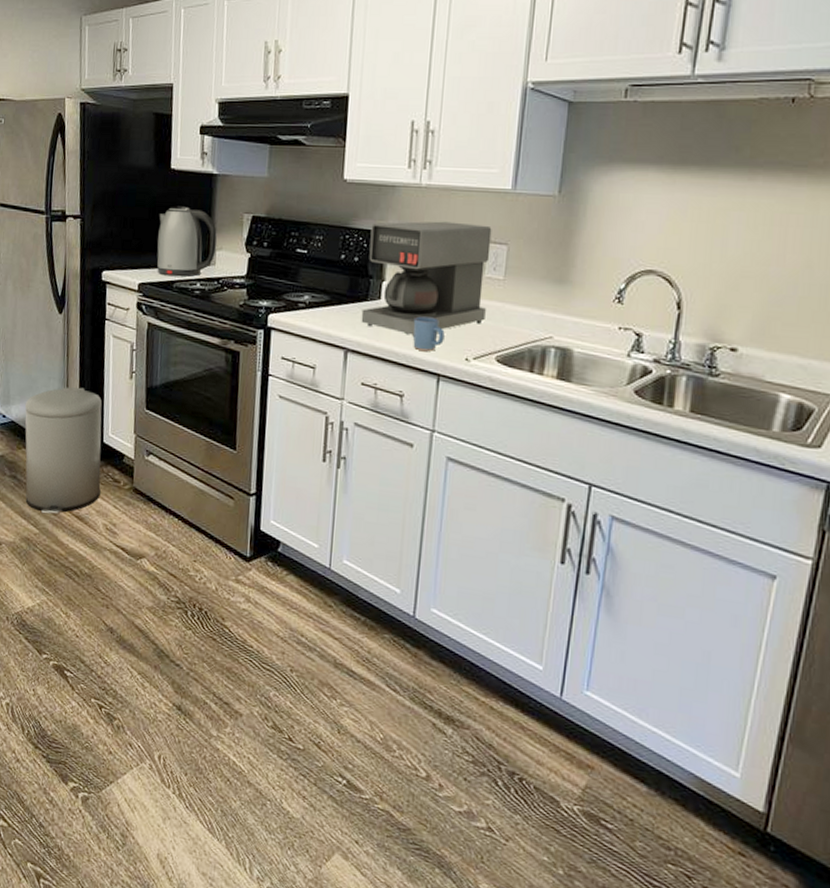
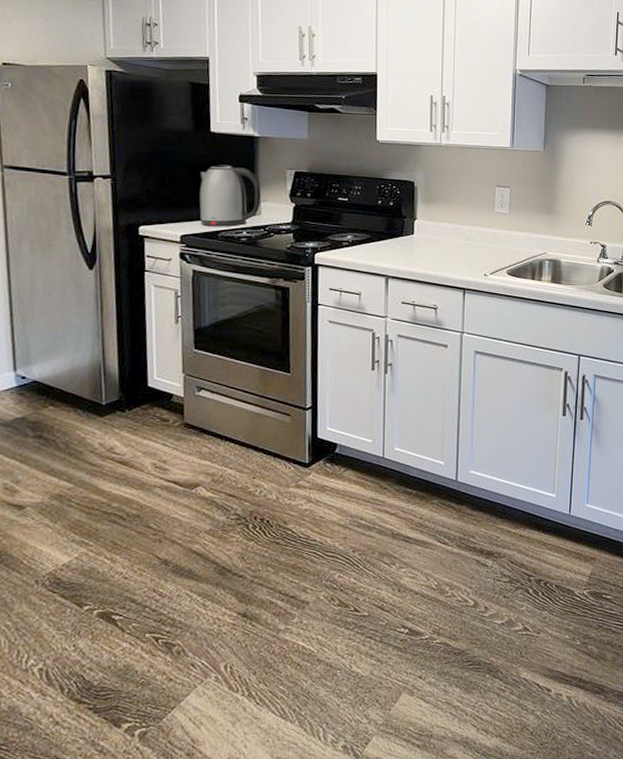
pedal bin: present [24,387,102,515] -> none [50,337,147,467]
coffee maker: present [361,221,492,337] -> none [398,172,498,262]
mug: present [413,316,445,352] -> none [441,245,467,272]

